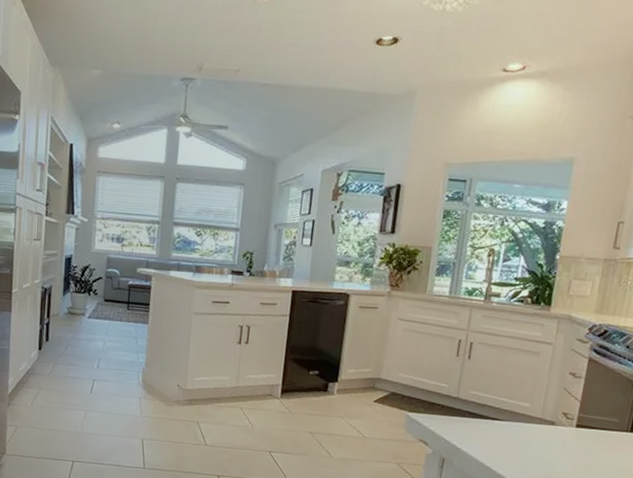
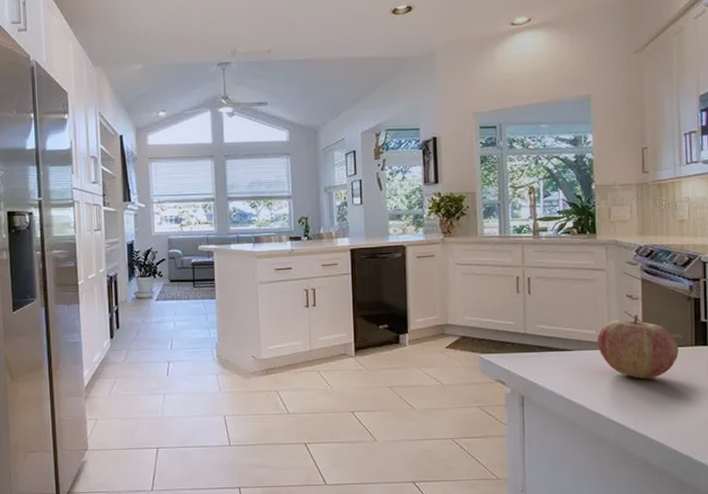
fruit: none [529,393,614,459] -> present [597,314,679,379]

